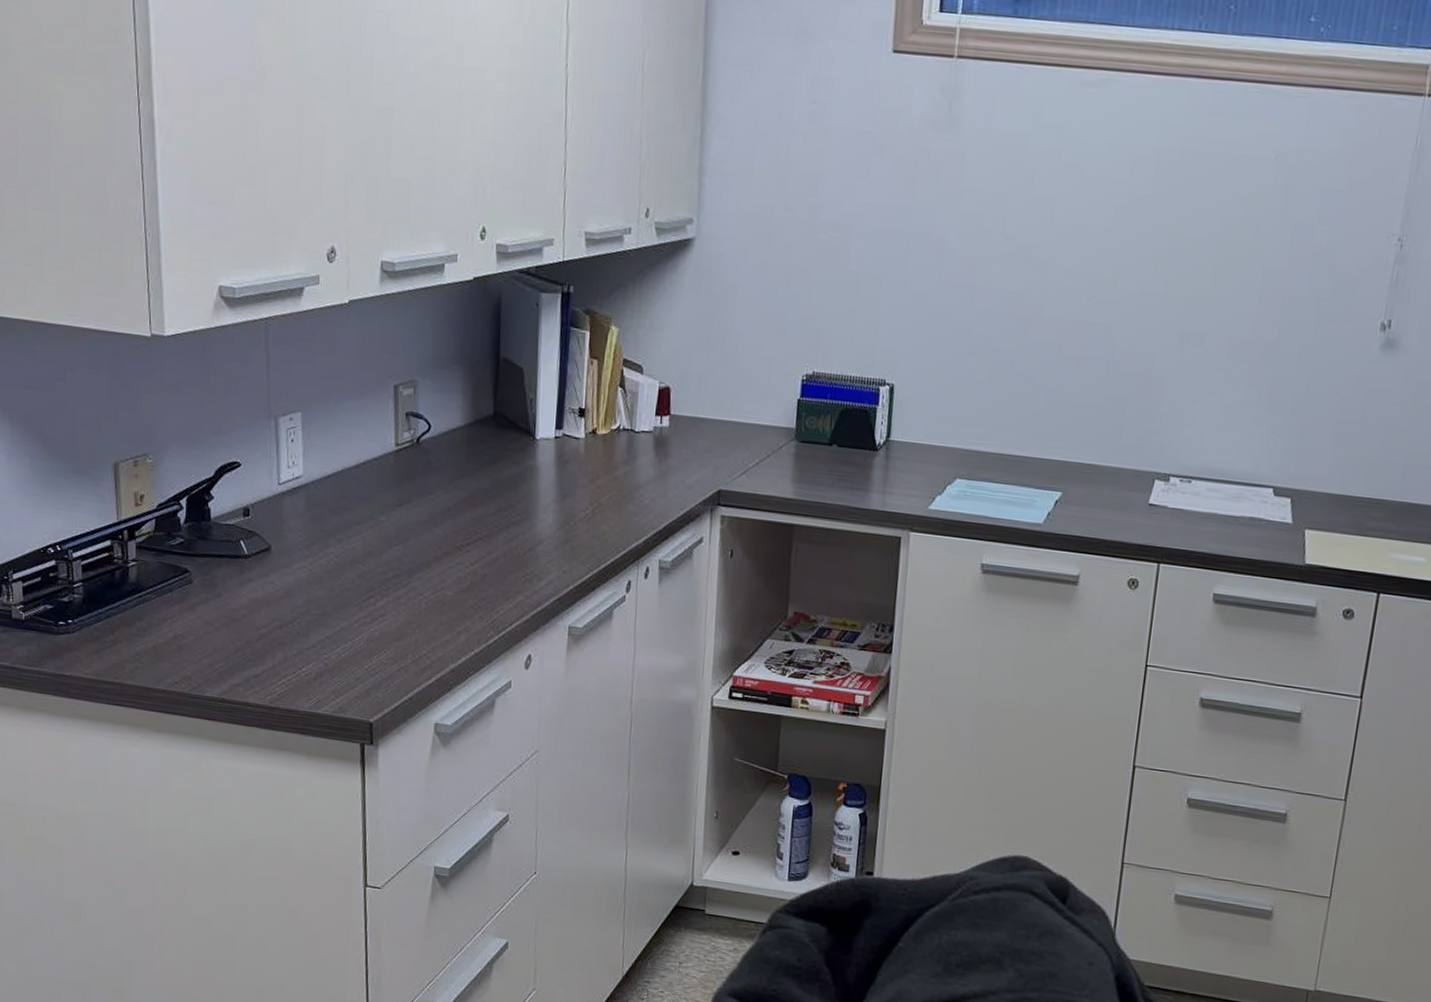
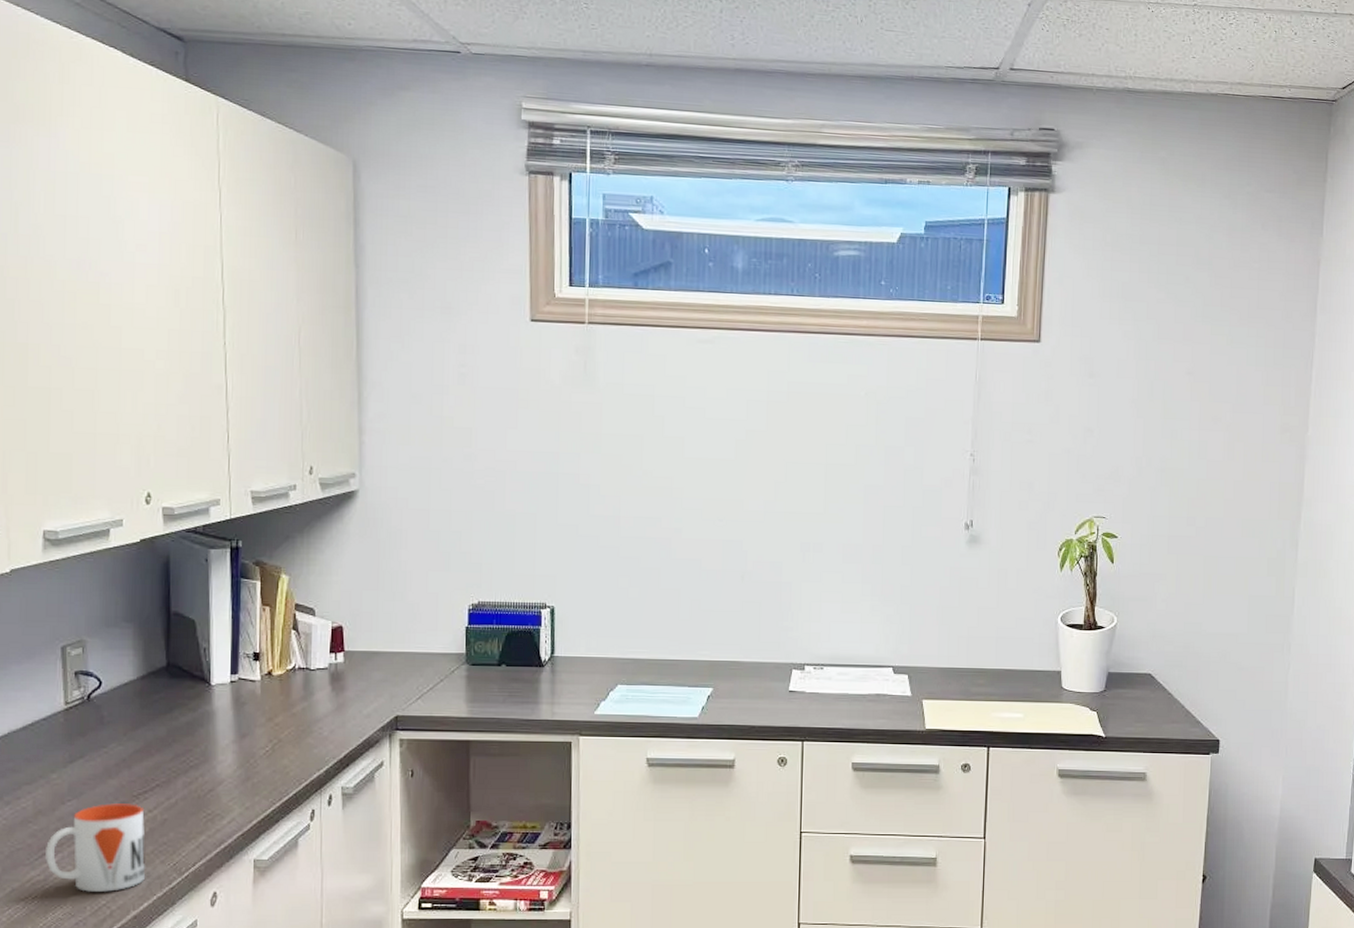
mug: none [372,552,466,642] -> present [46,803,146,892]

